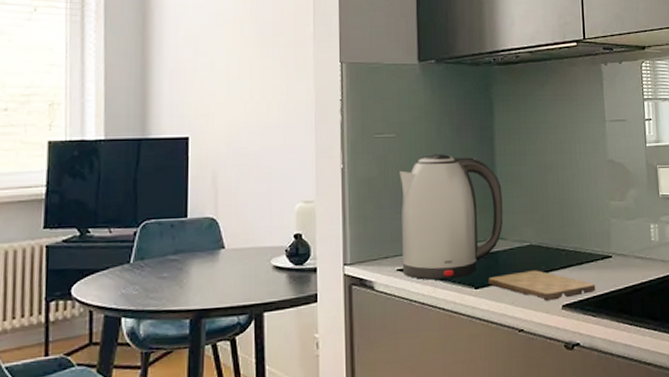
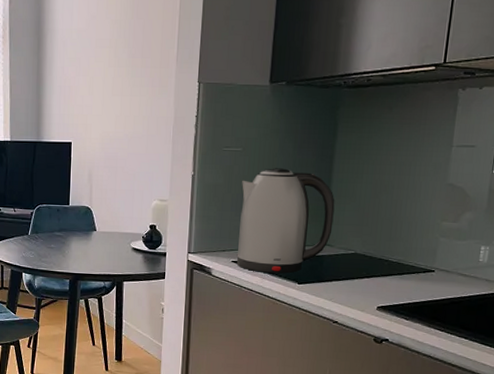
cutting board: present [488,270,596,301] -> none [311,274,413,302]

